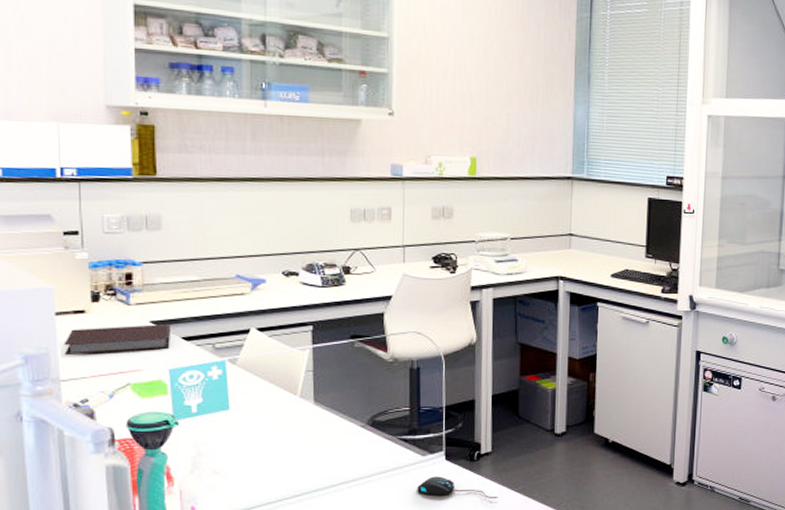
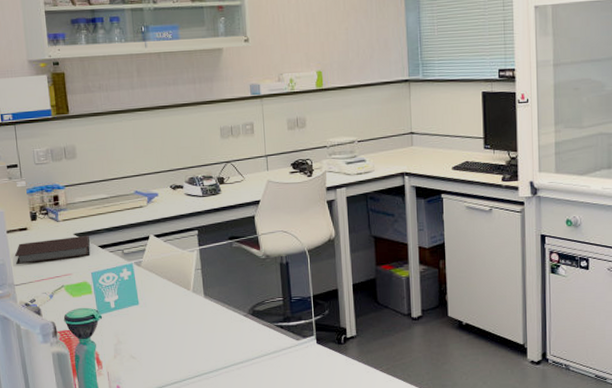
mouse: present [417,476,498,498] -> none [294,358,365,377]

